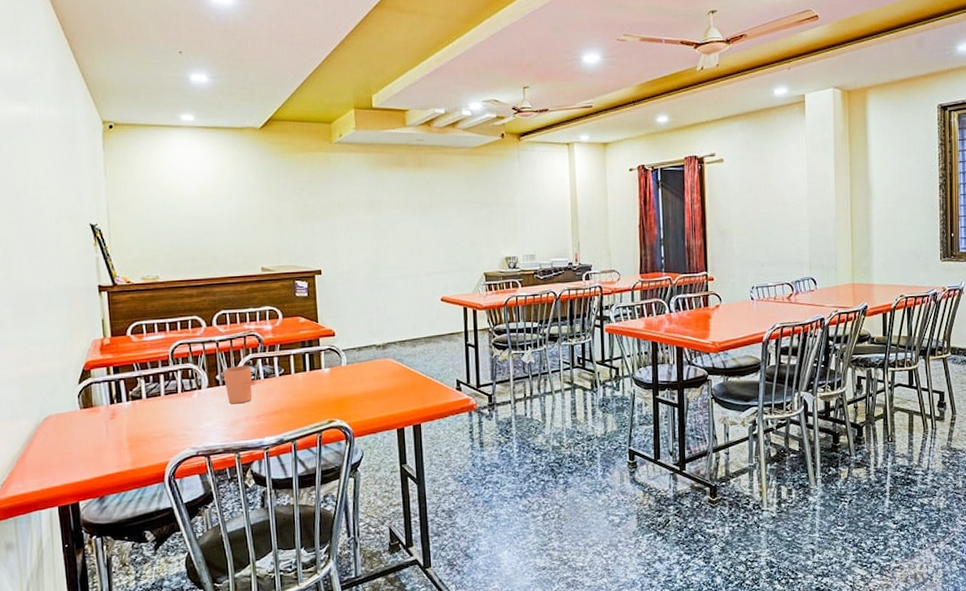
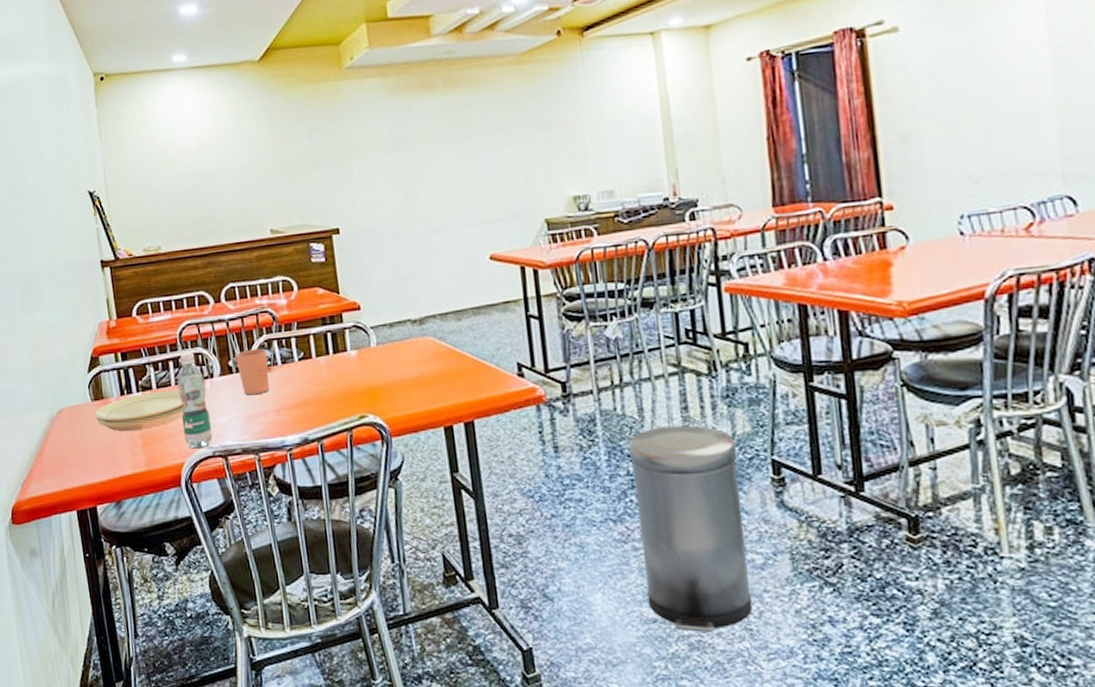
plate: none [82,400,172,435] -> present [94,390,184,431]
bottle: none [166,367,197,450] -> present [177,352,213,449]
pedal bin: none [534,426,611,574] -> present [628,425,753,632]

